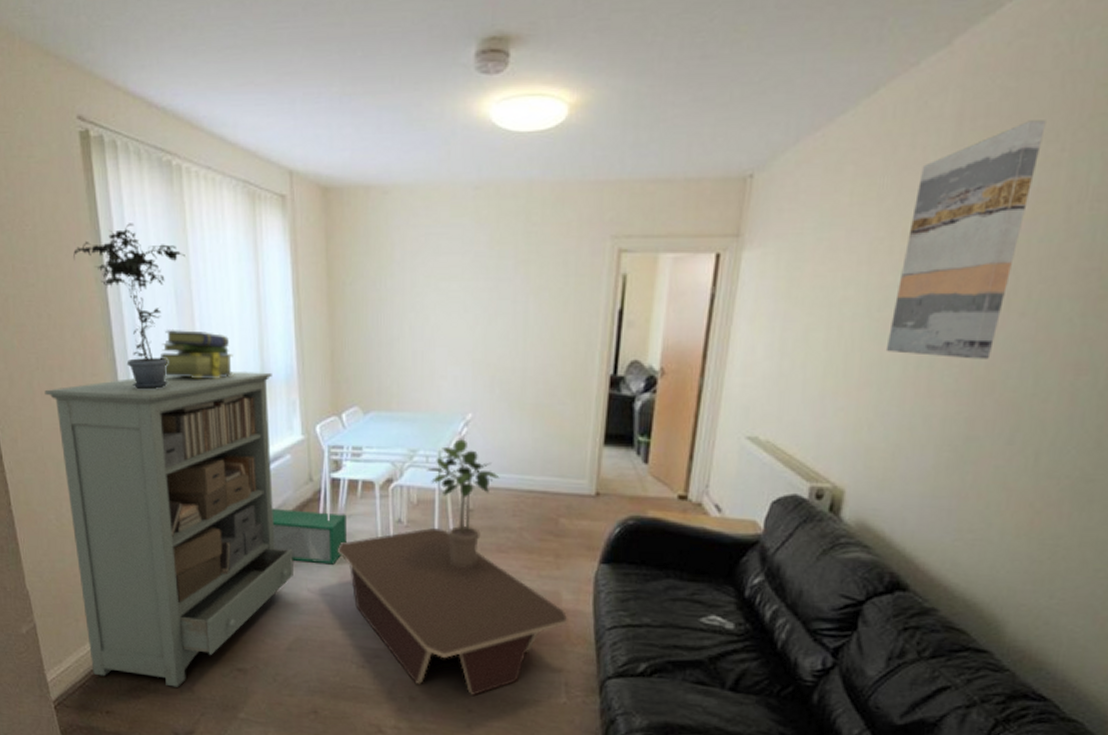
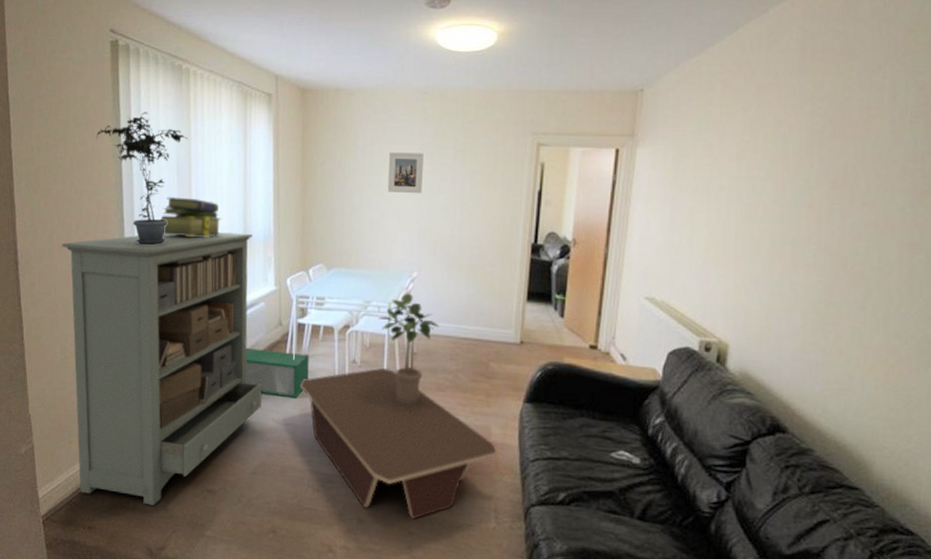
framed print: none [433,266,477,318] -> present [387,152,424,194]
wall art: present [885,120,1046,359] -> none [755,55,870,239]

